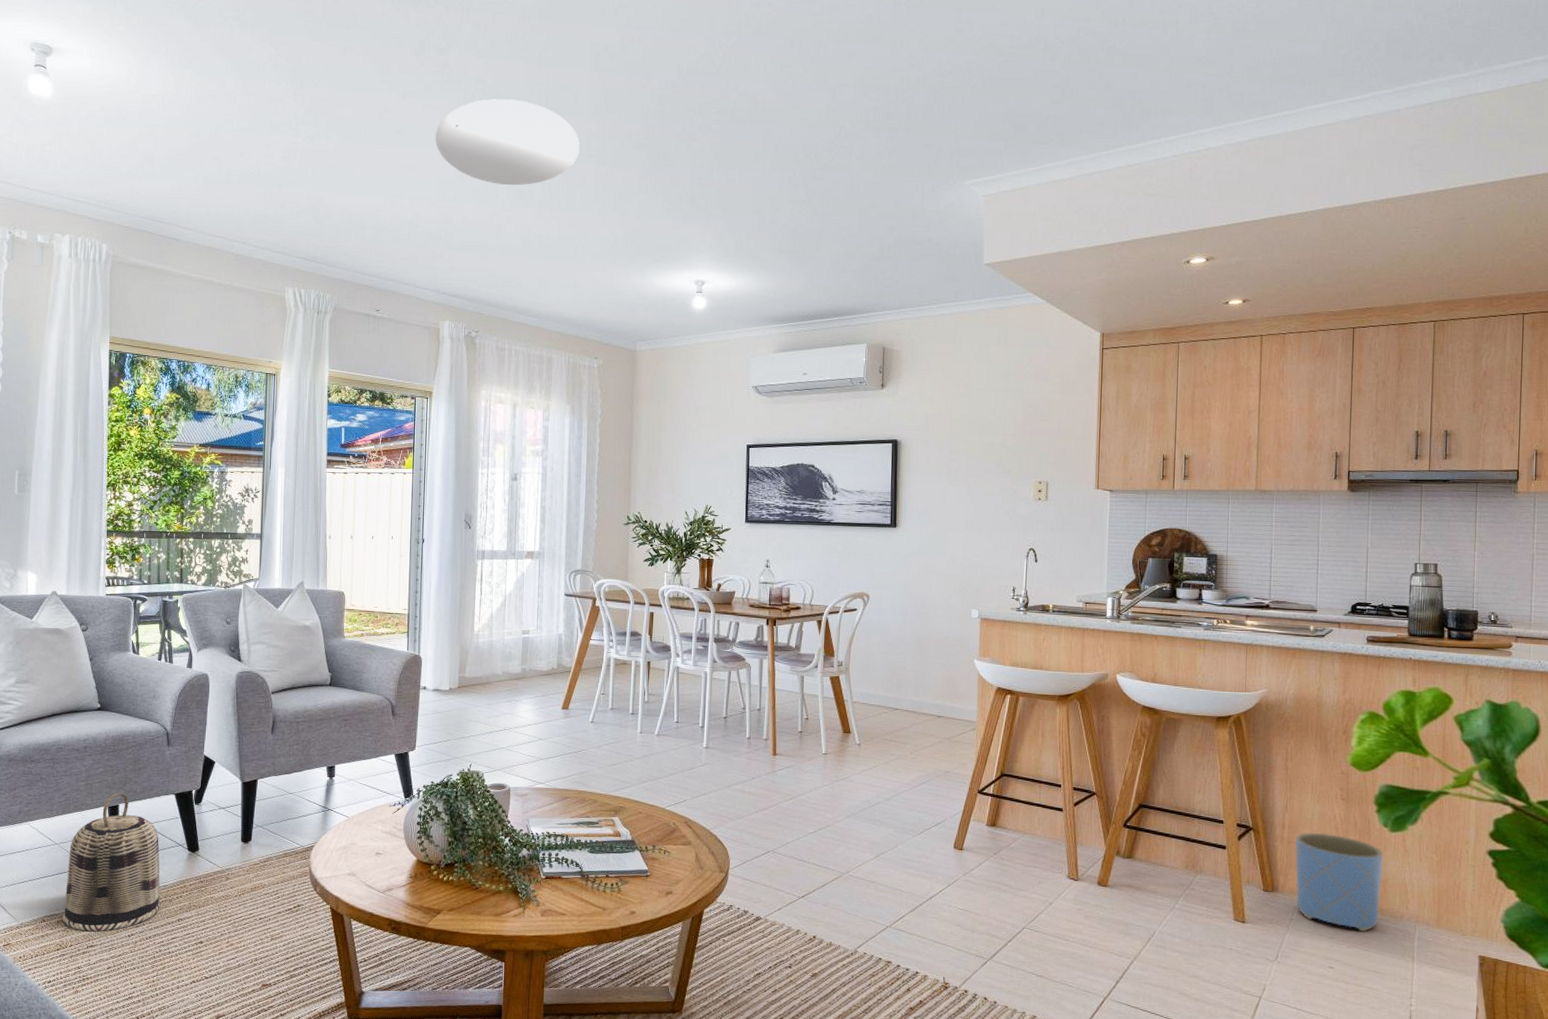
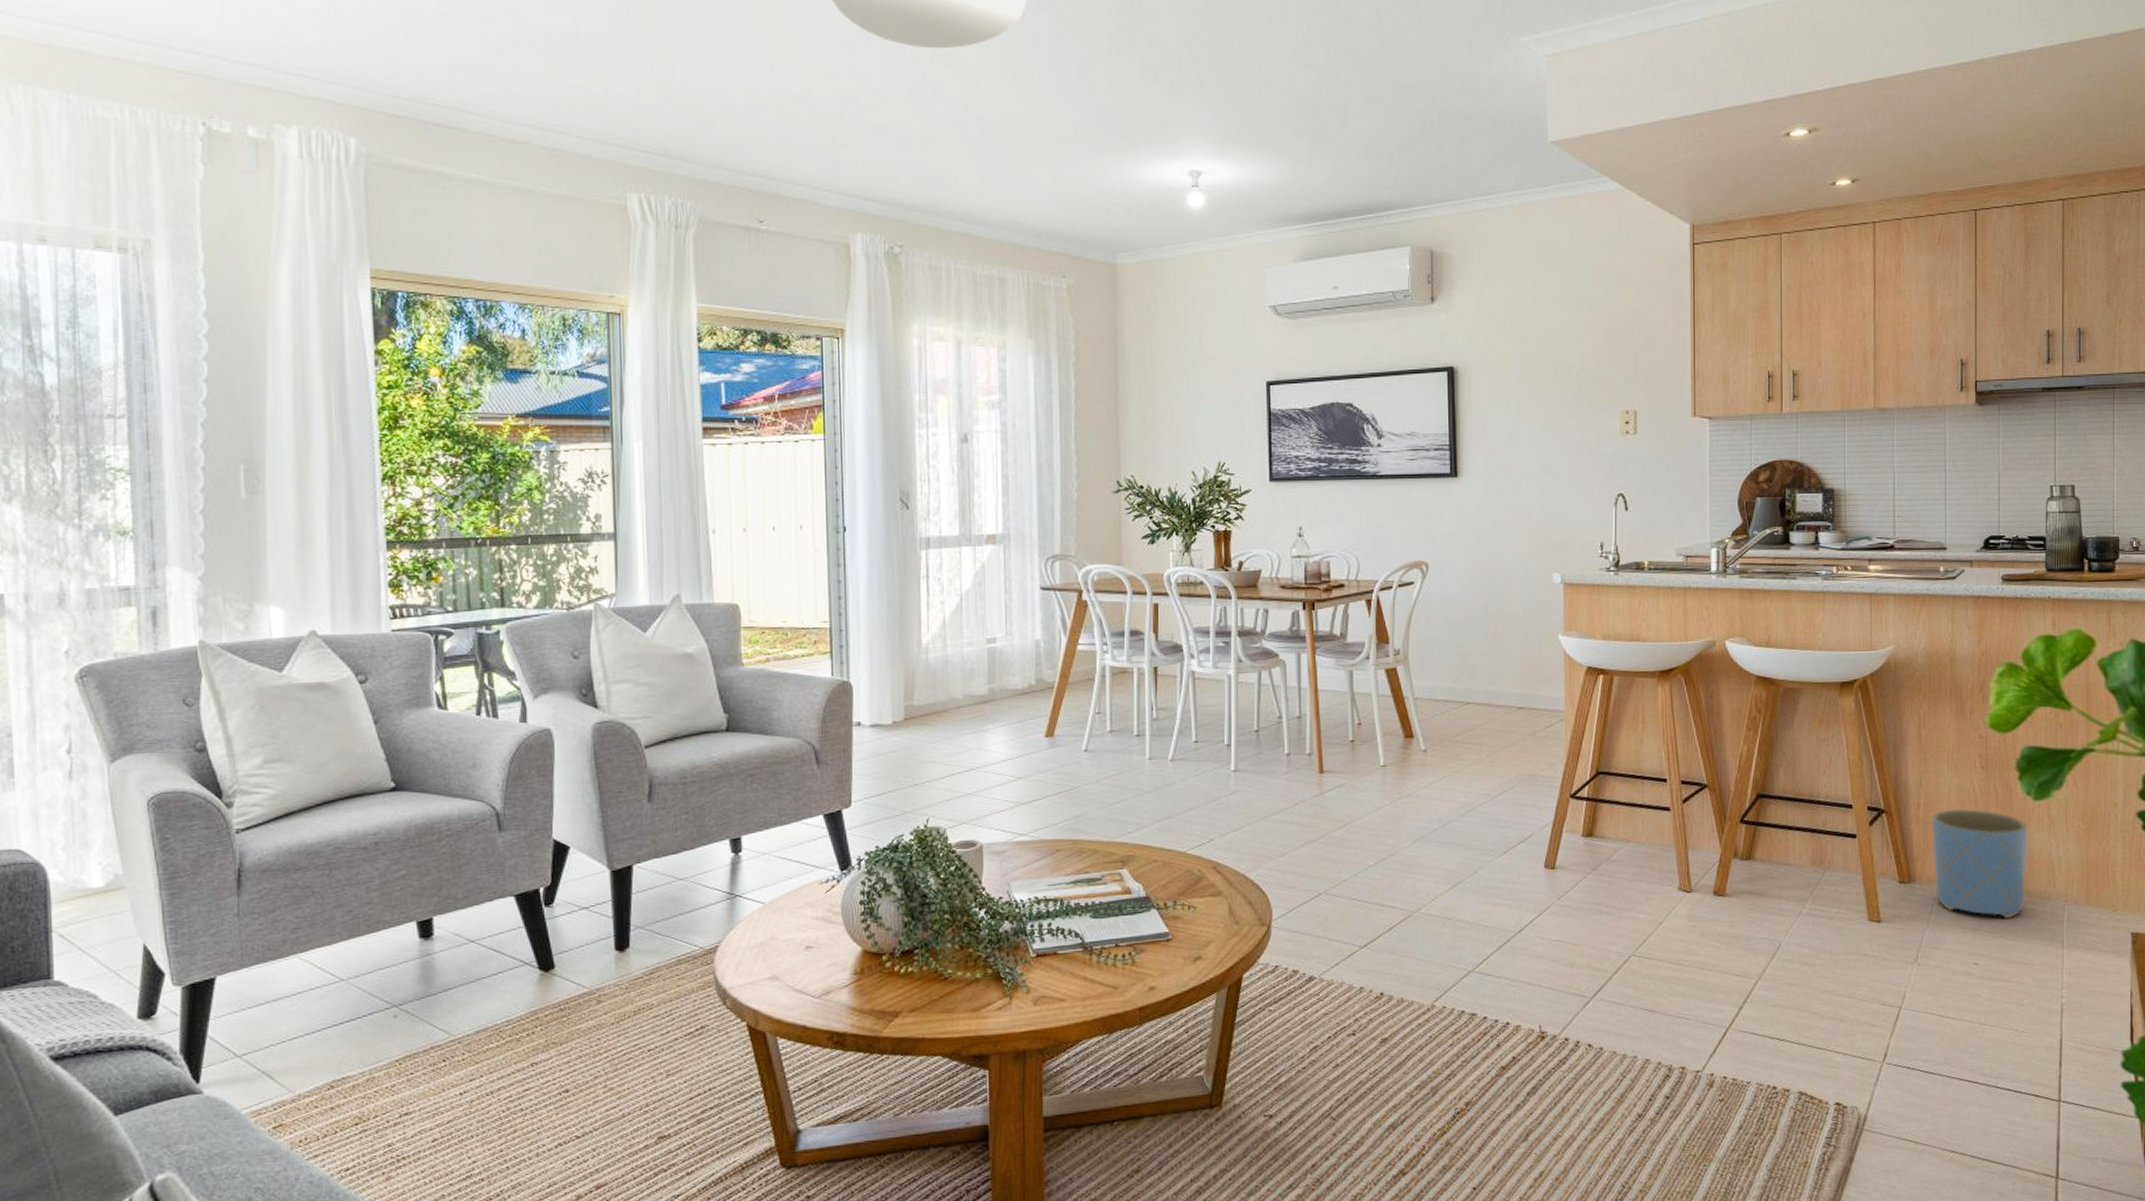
basket: present [62,793,160,932] -> none [360,901,504,1095]

